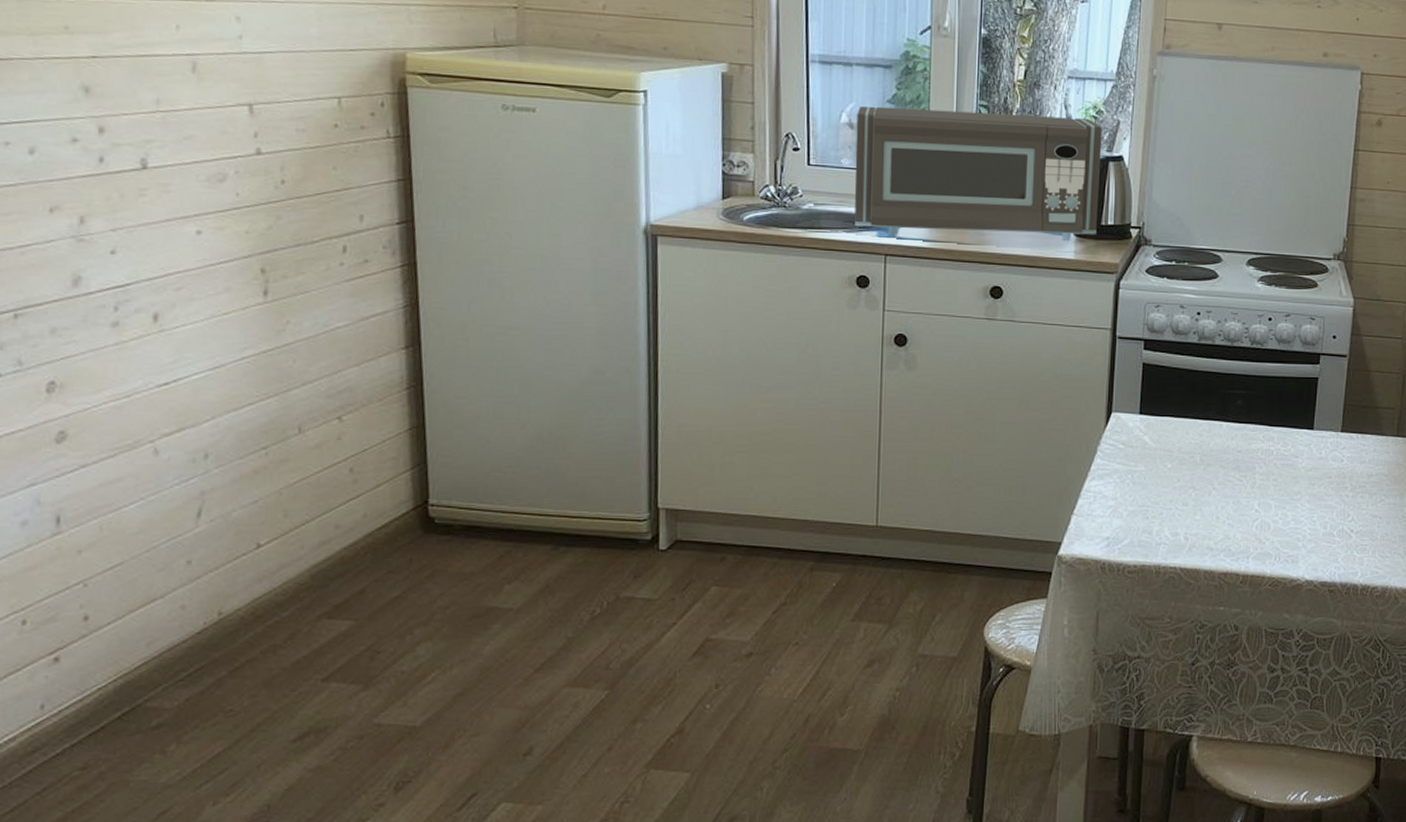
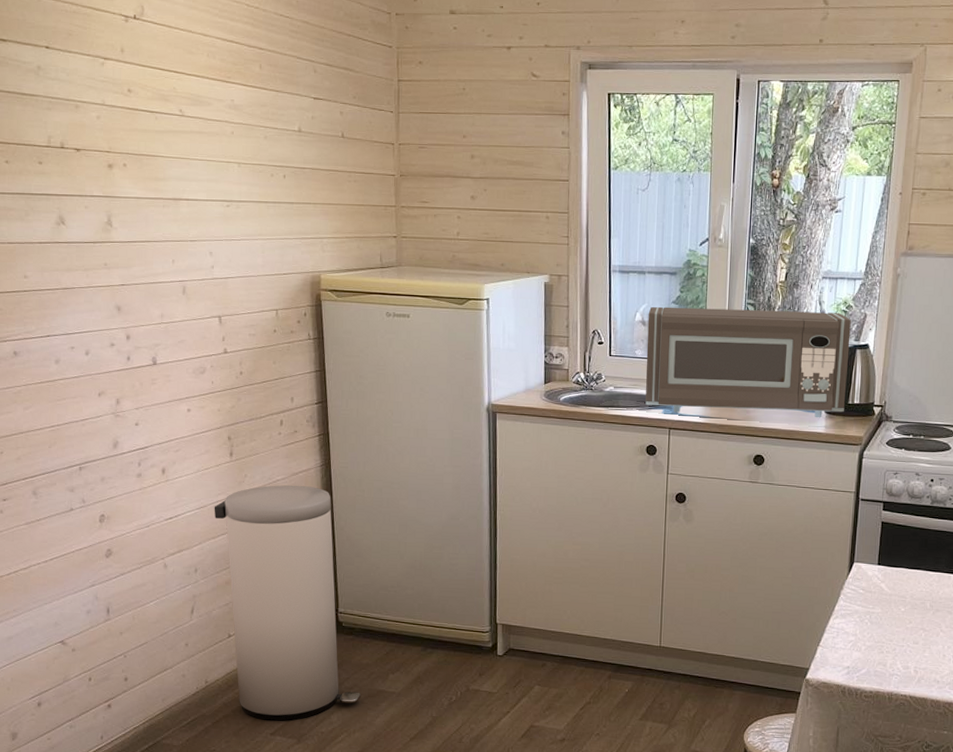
pedal bin: none [236,333,463,661] -> present [214,485,362,721]

